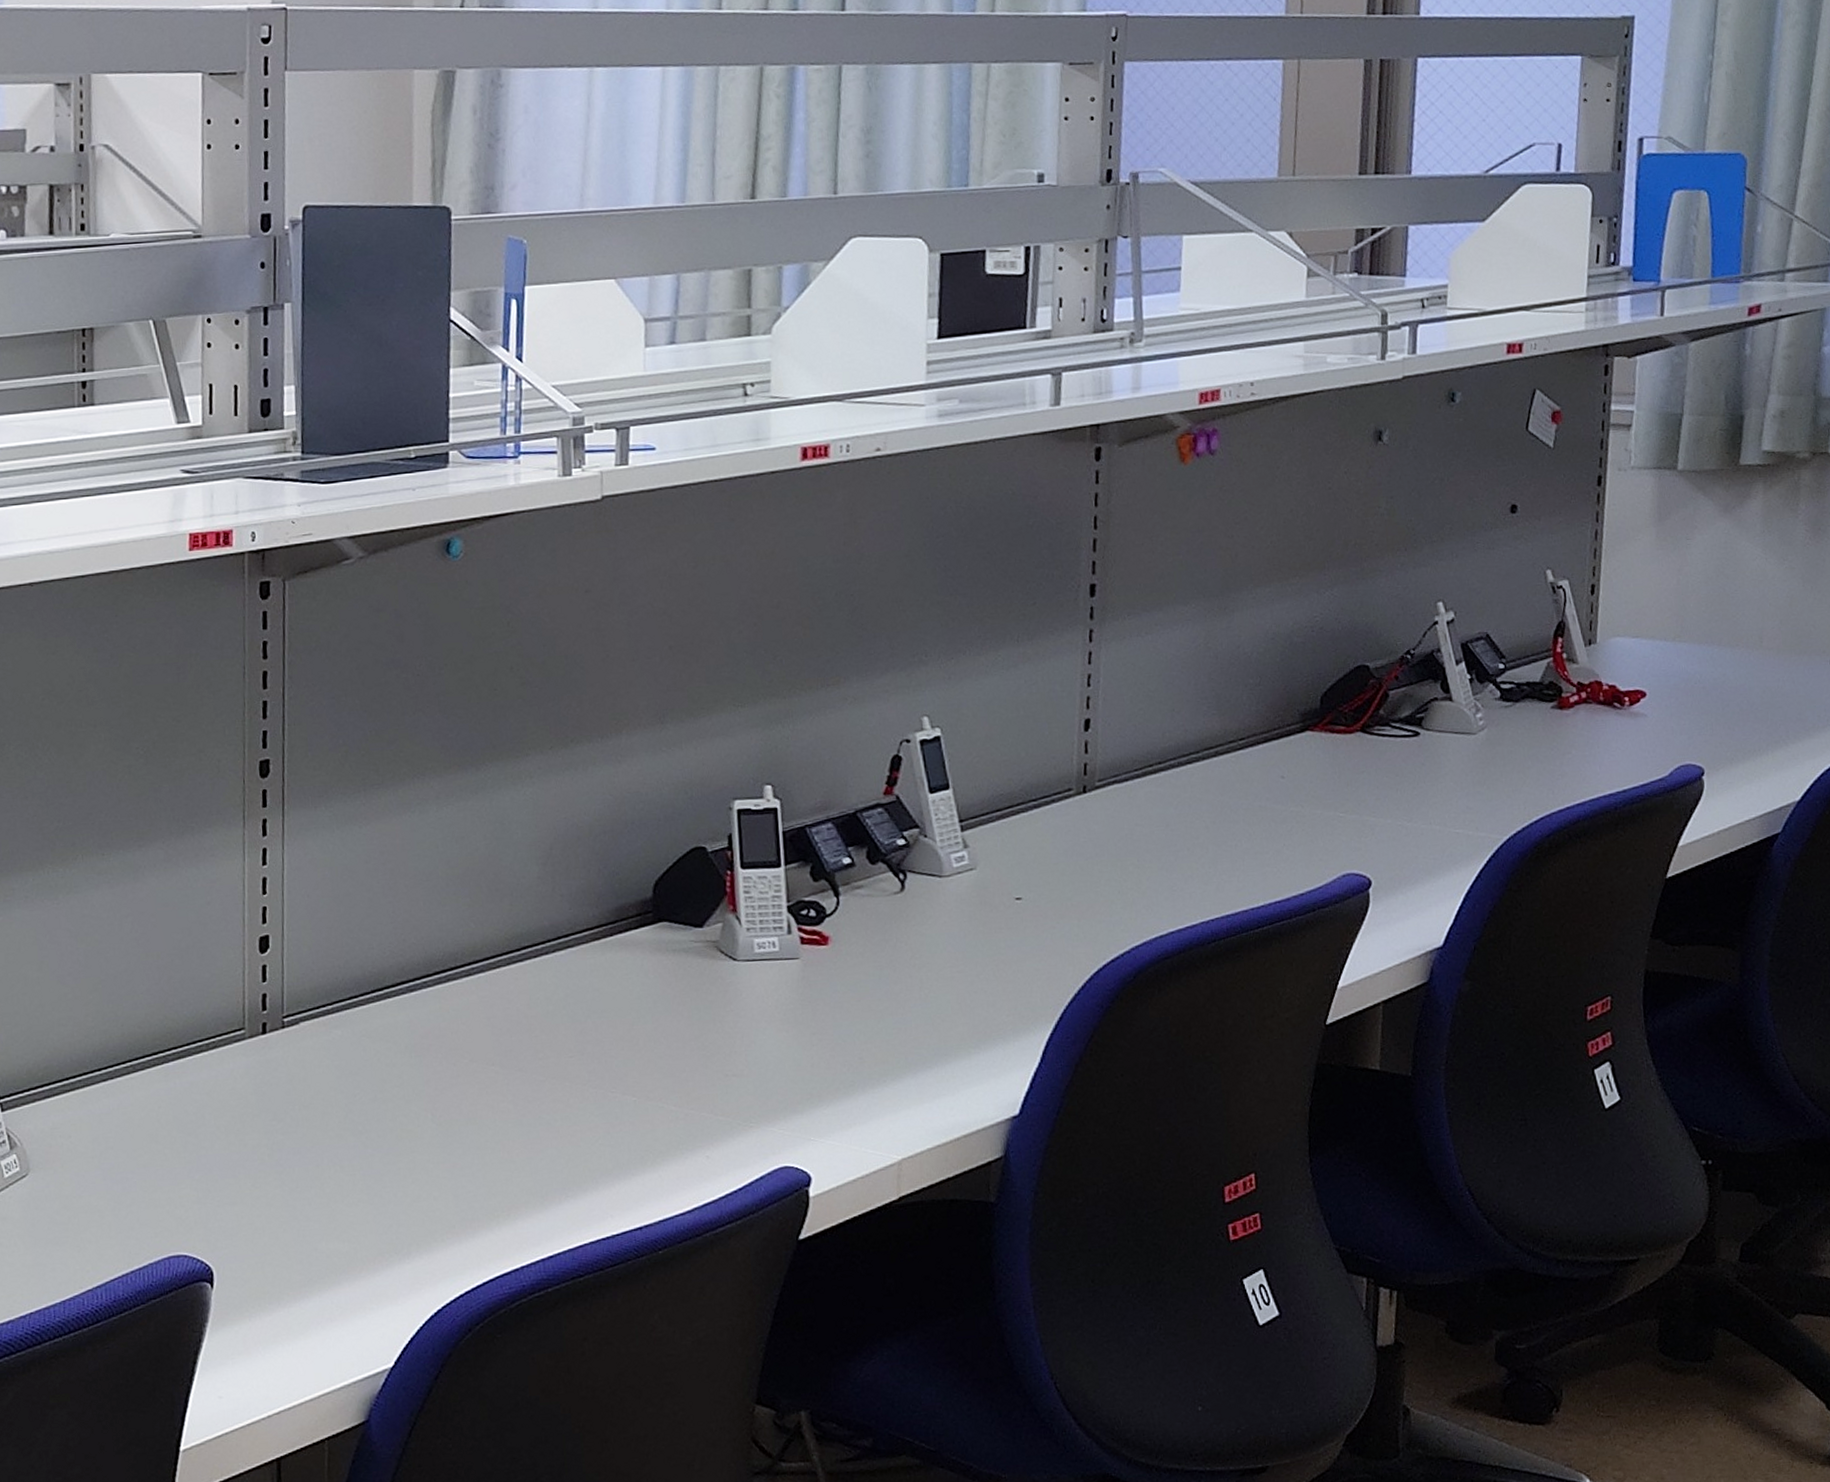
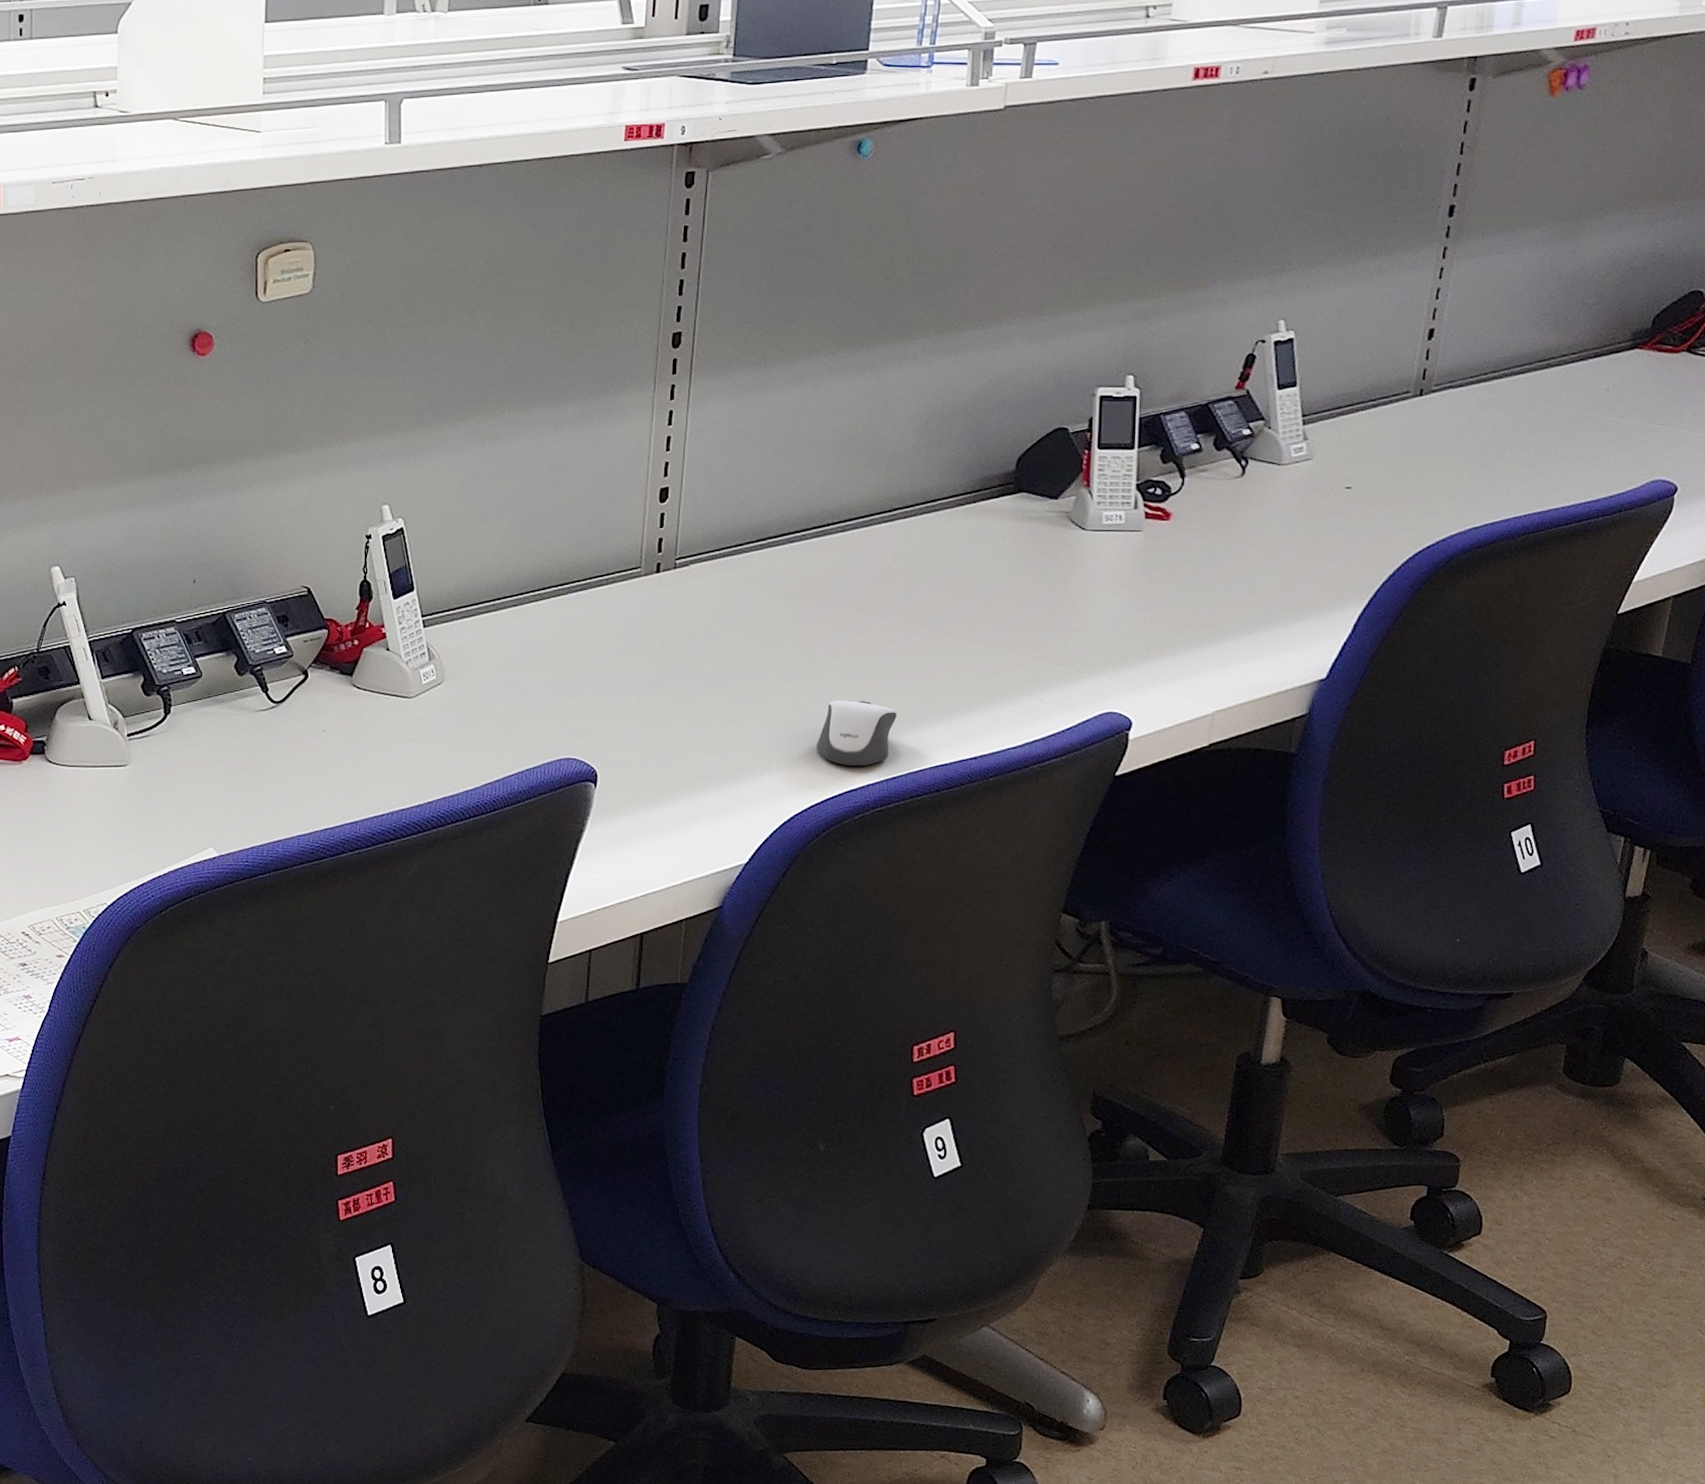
computer mouse: none [459,1169,547,1246] -> present [816,700,897,766]

